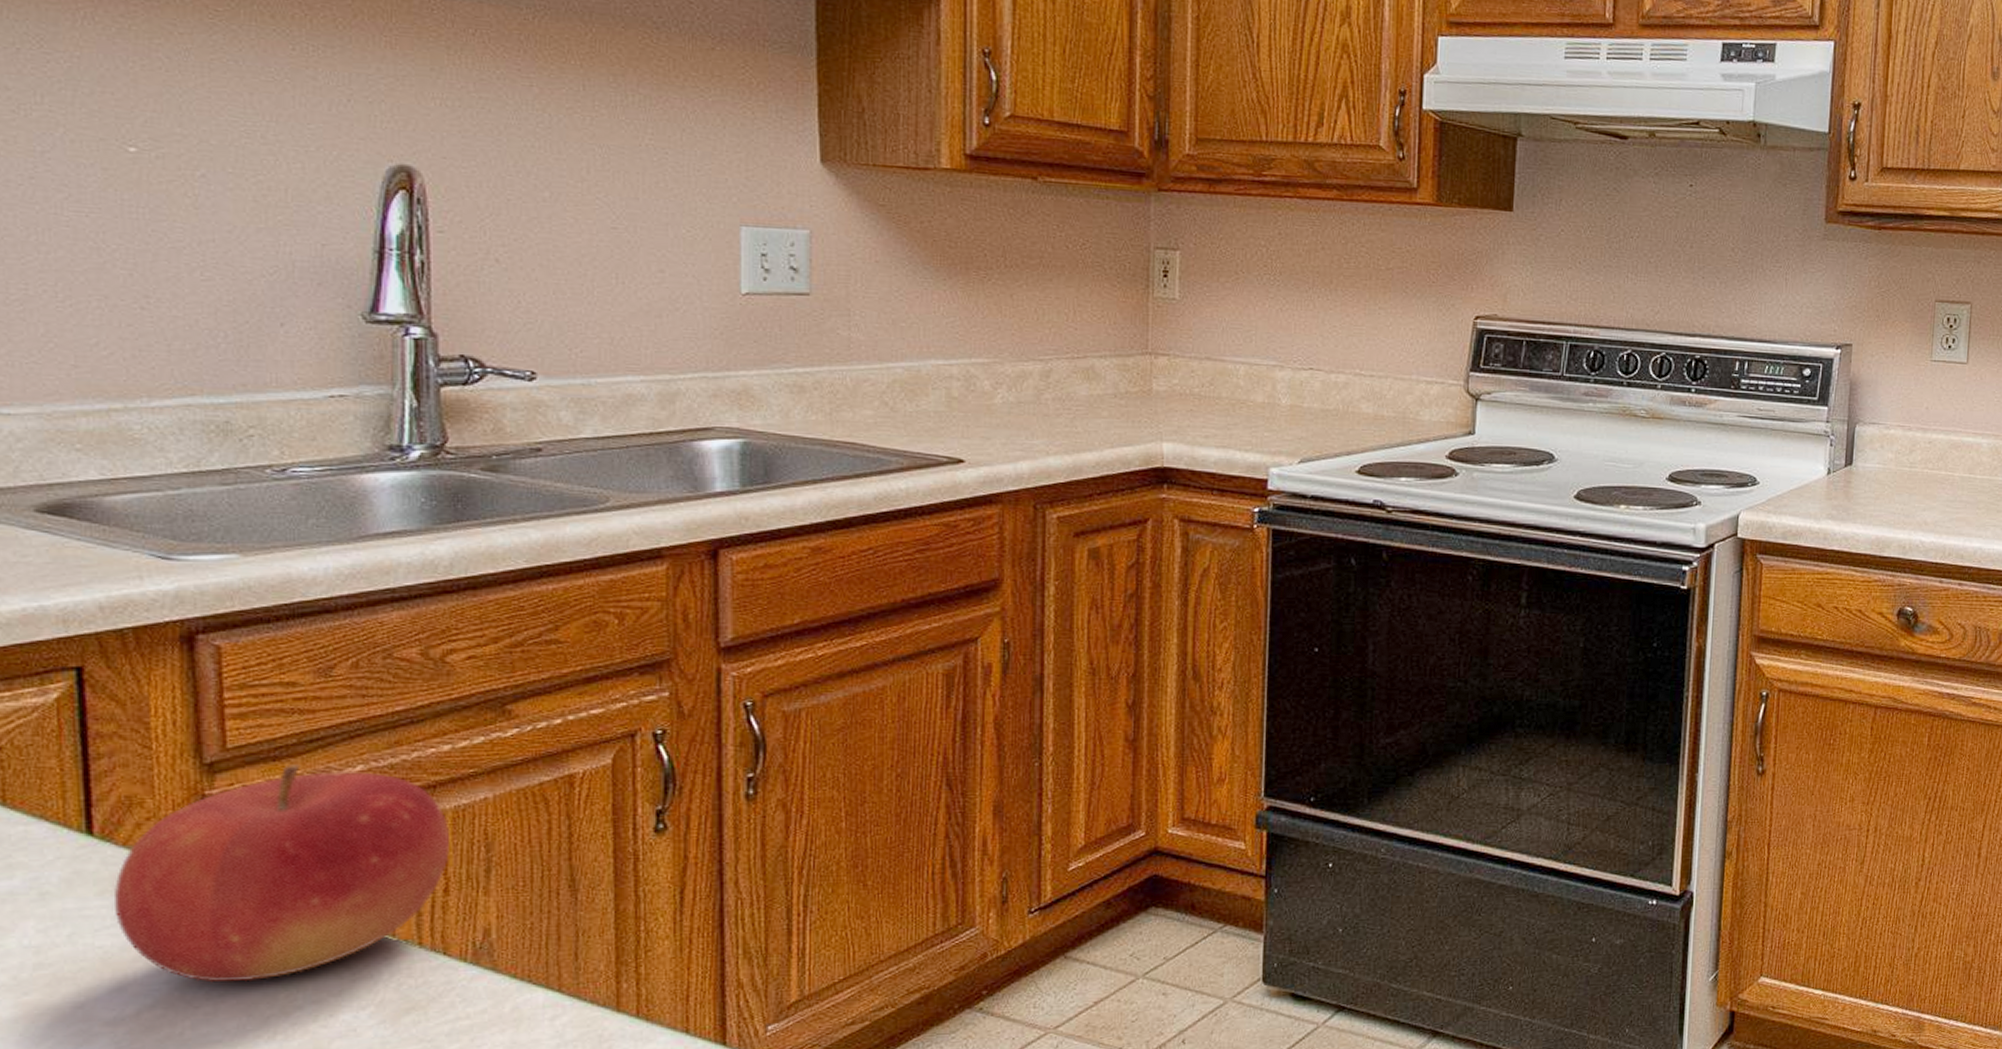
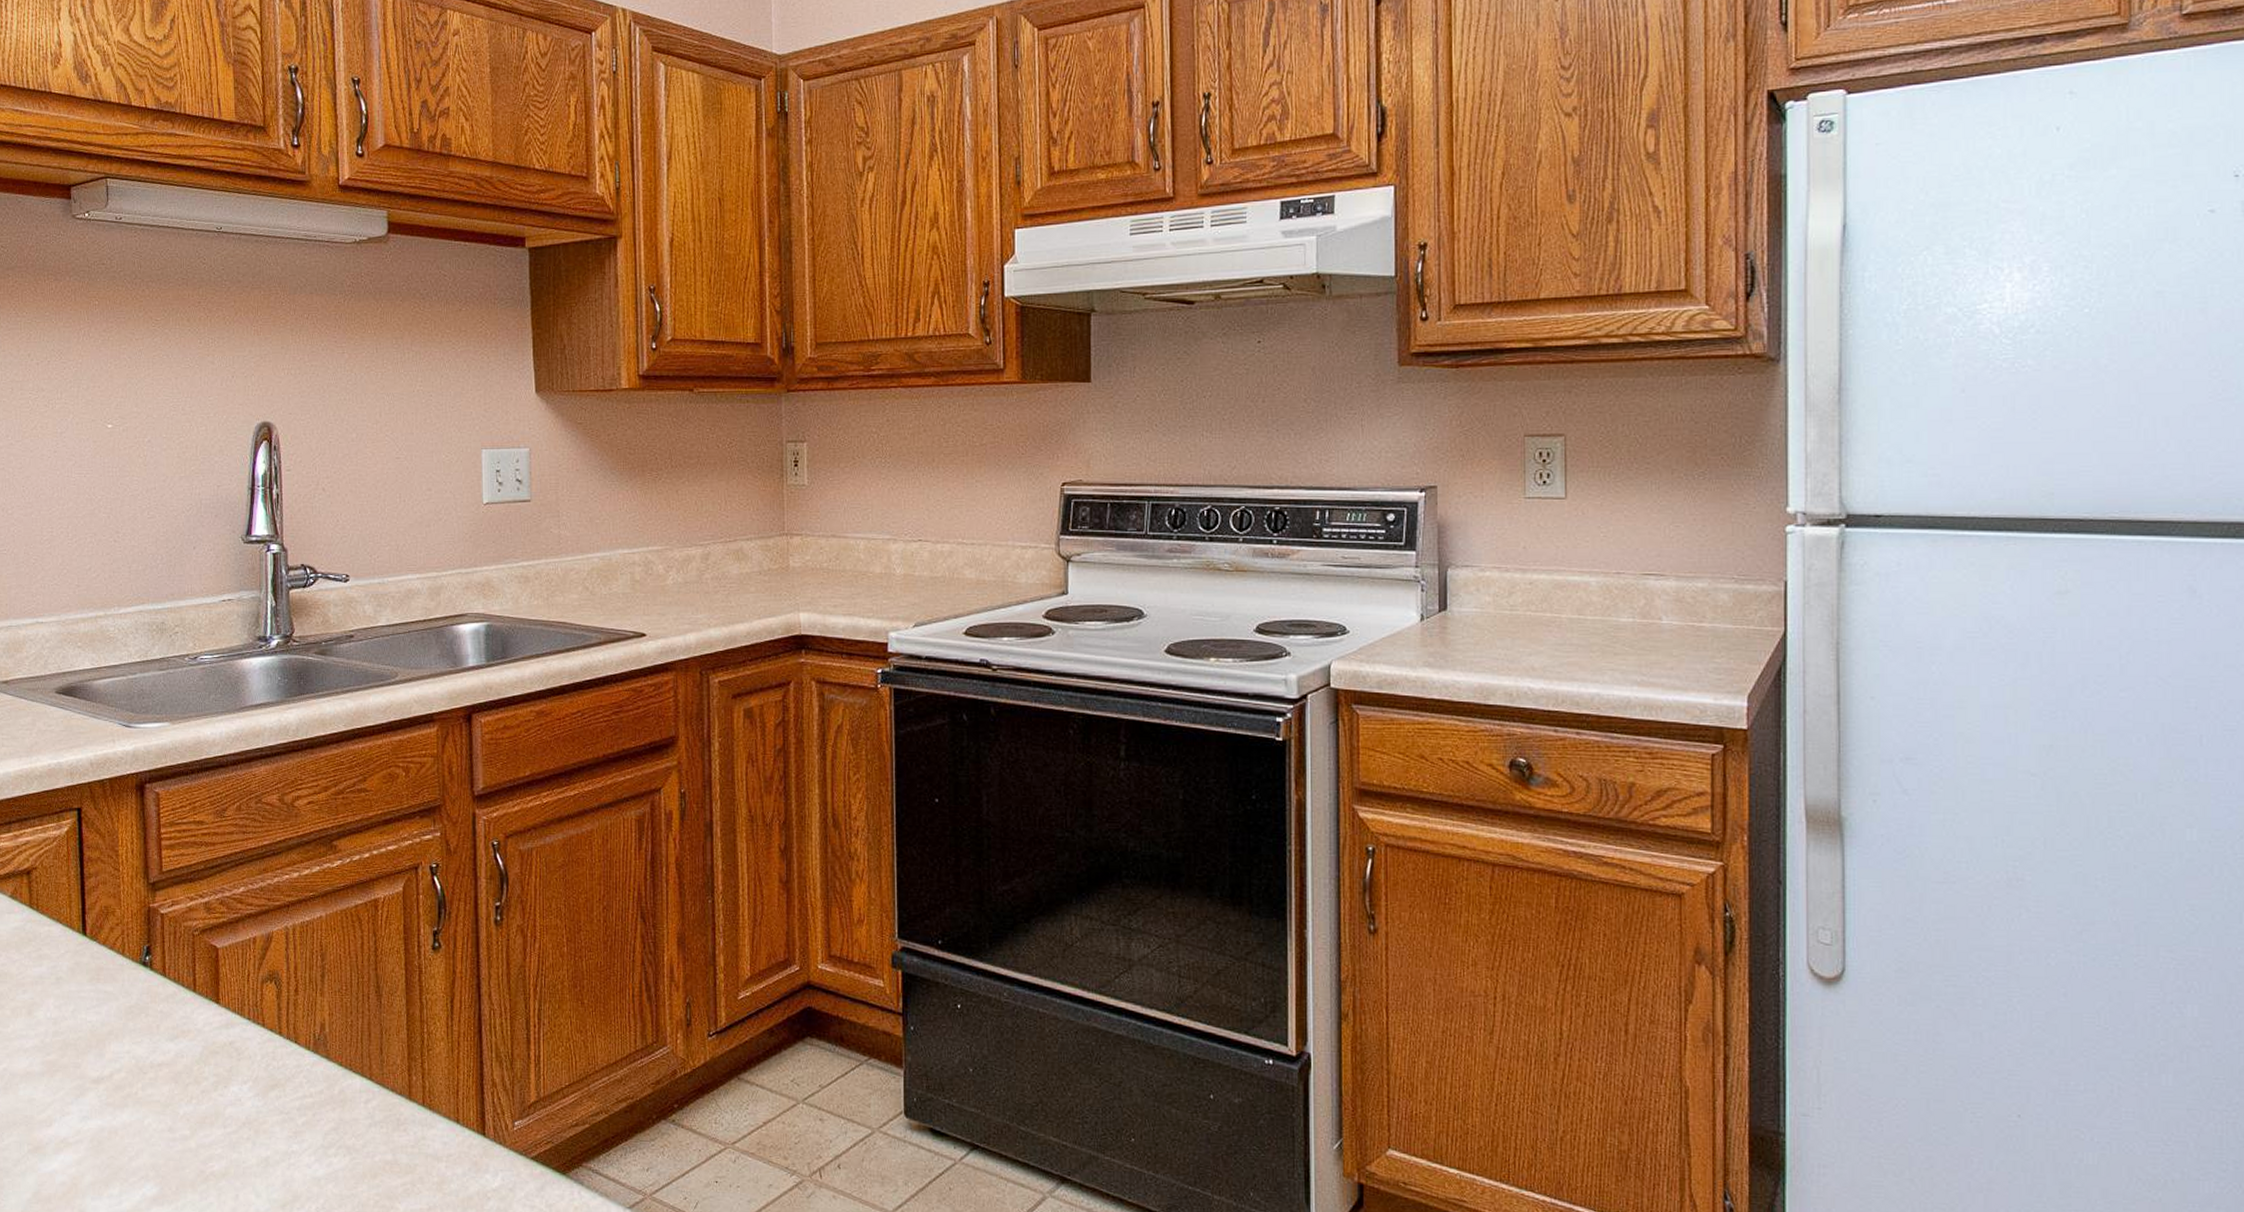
fruit: present [113,764,451,983] -> none [97,885,299,1055]

